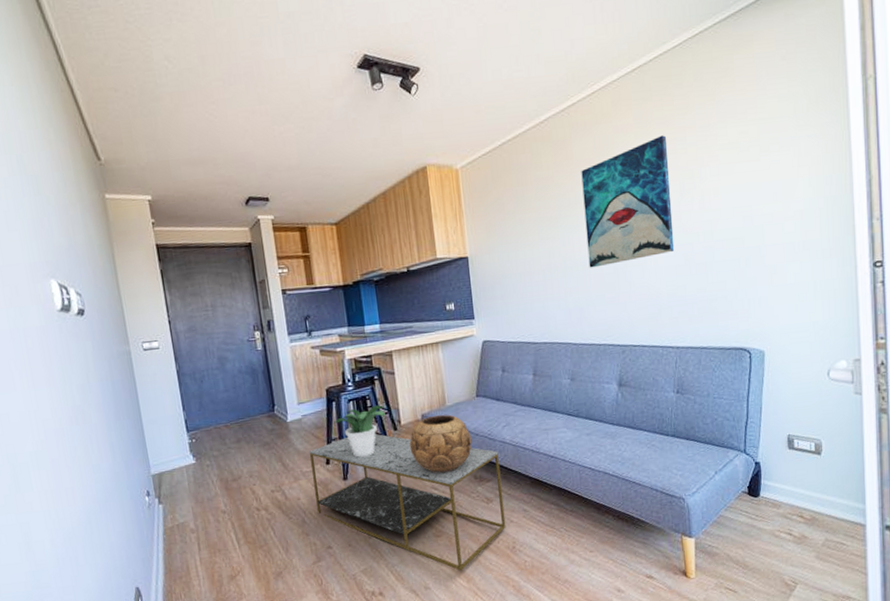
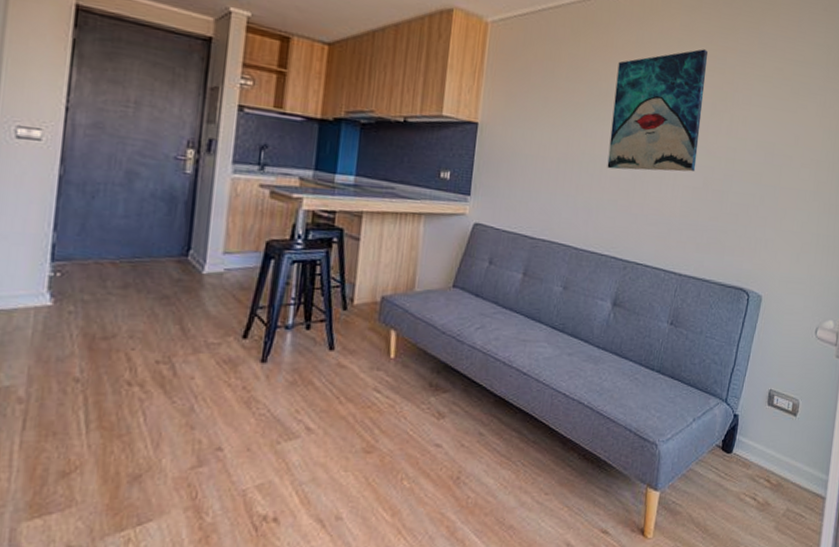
coffee table: present [309,434,506,572] -> none [215,308,465,501]
potted plant: present [334,405,386,457] -> none [266,273,339,337]
decorative bowl: present [409,414,472,473] -> none [357,300,437,373]

